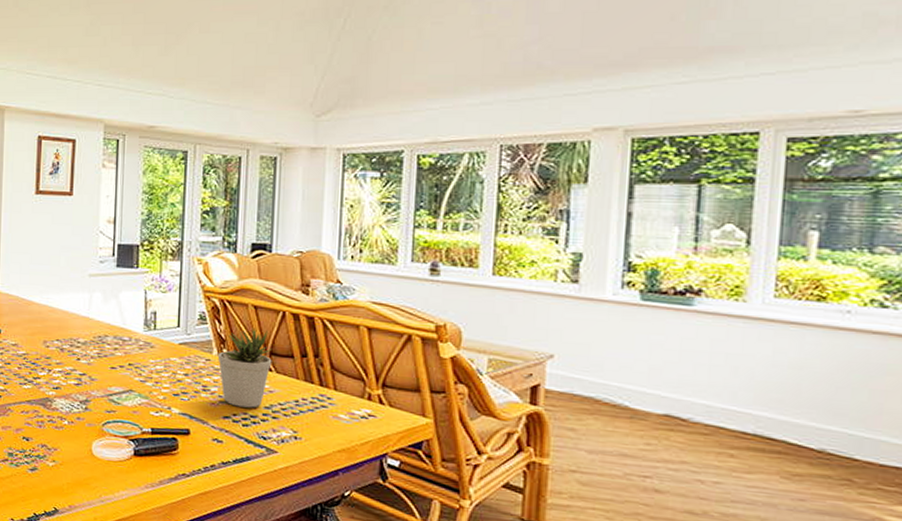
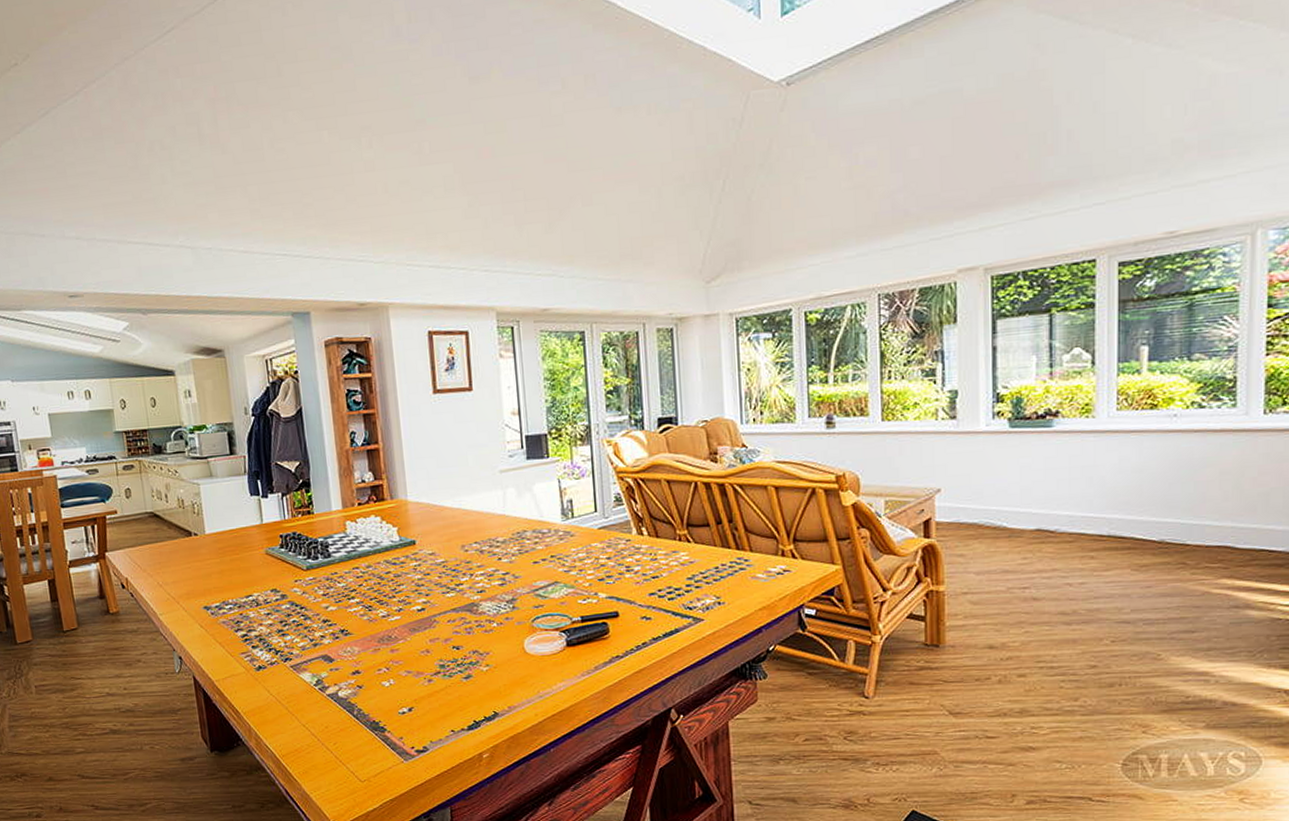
potted plant: present [217,327,273,408] -> none [637,502,690,582]

